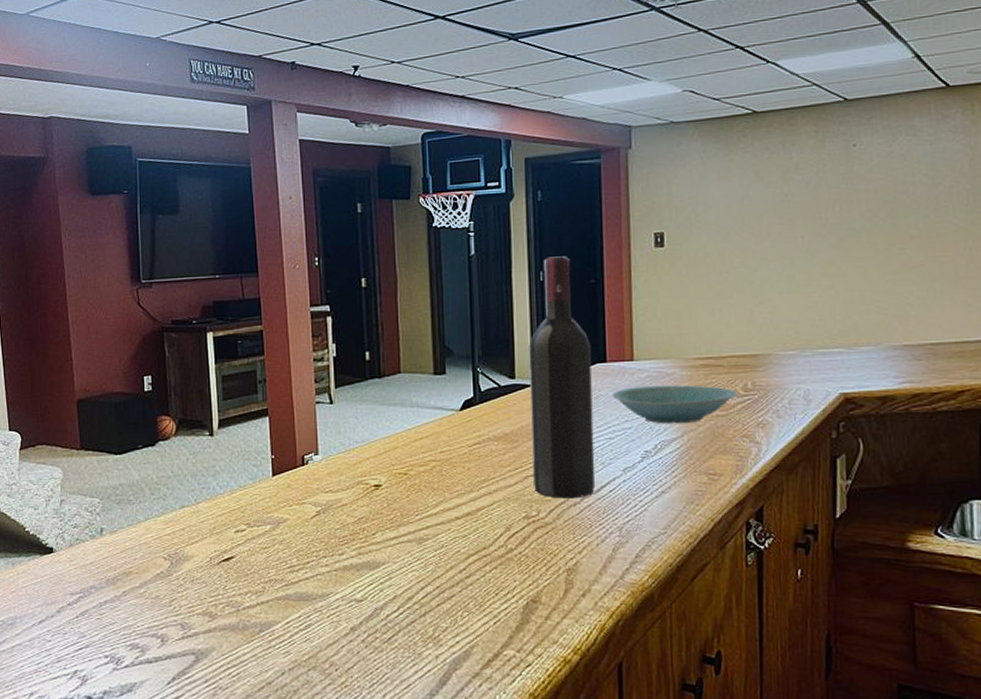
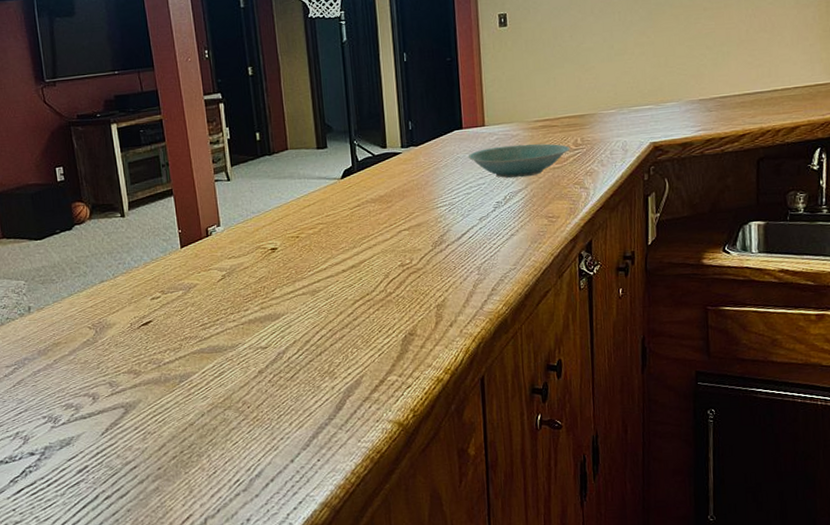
wine bottle: present [529,256,596,499] -> none [397,38,457,247]

